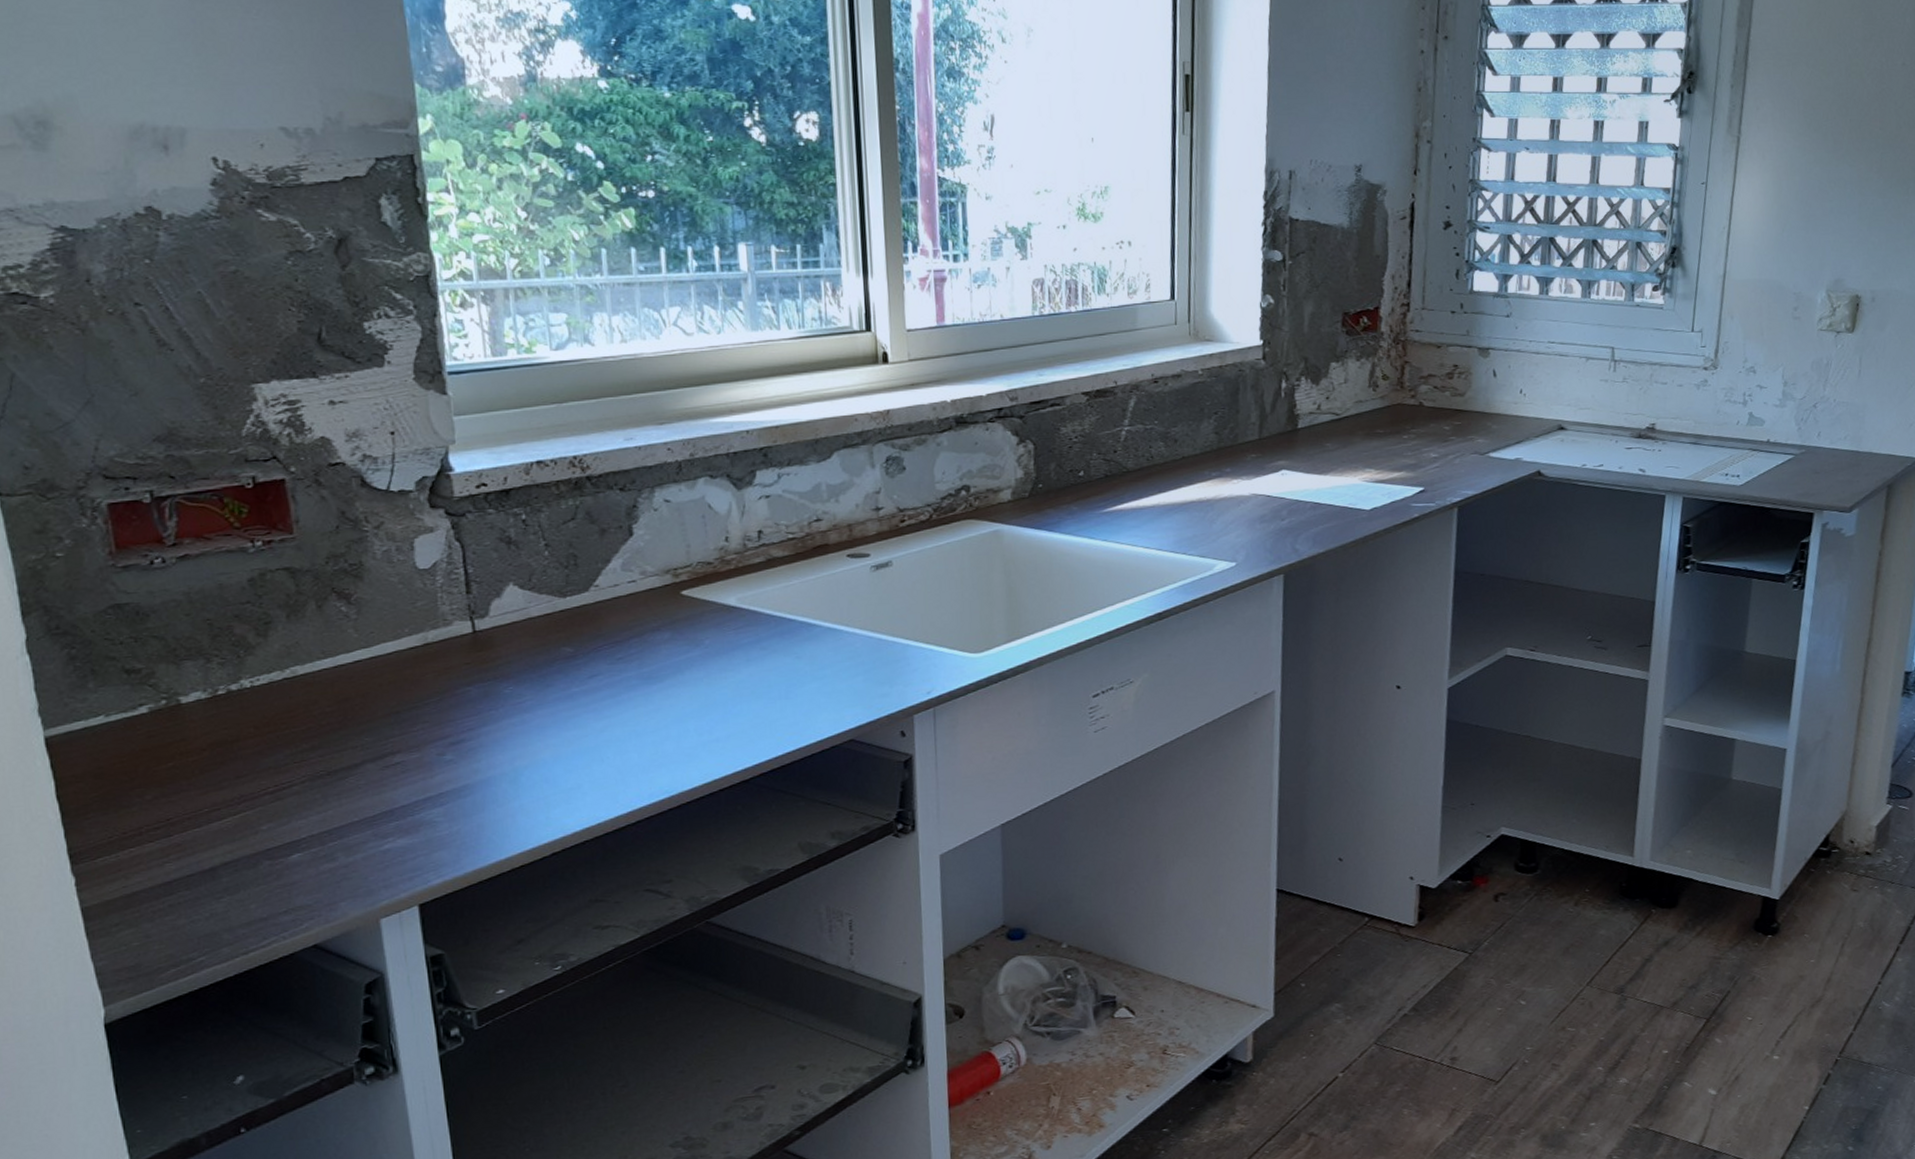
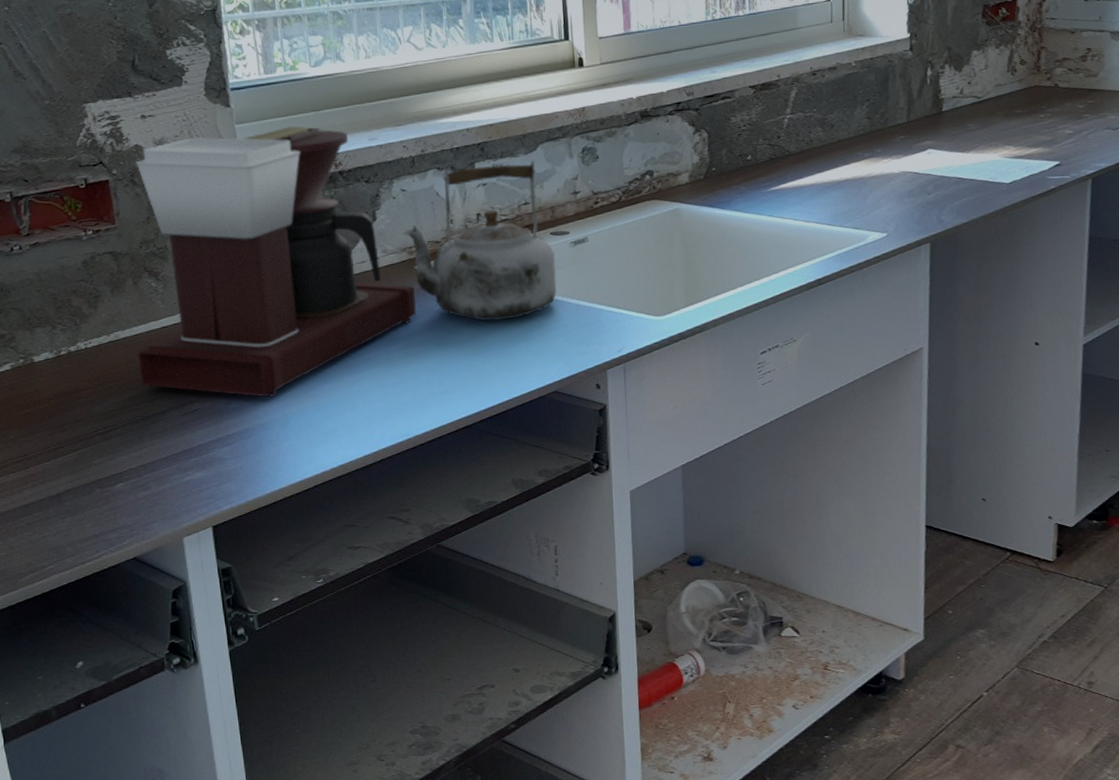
coffee maker: none [321,420,683,747] -> present [136,126,417,397]
kettle: none [666,469,855,657] -> present [403,160,557,321]

